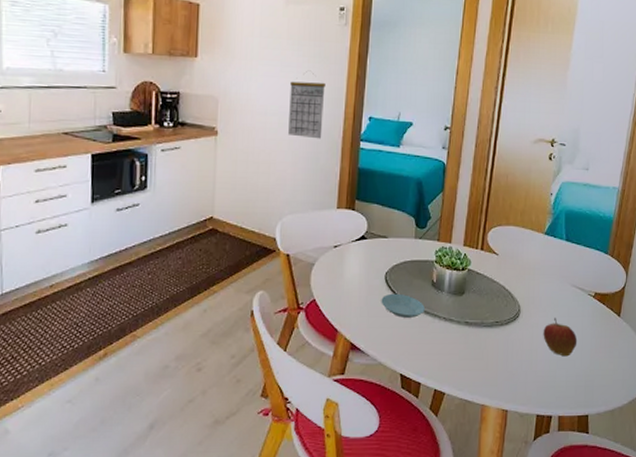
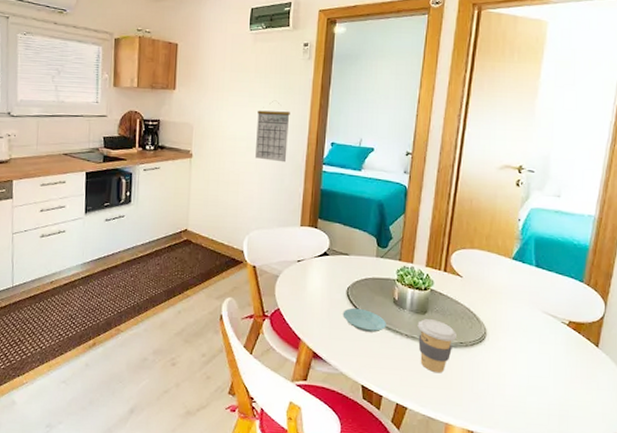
coffee cup: none [455,300,492,354] -> present [417,319,456,373]
fruit: present [543,317,578,357] -> none [511,343,550,384]

